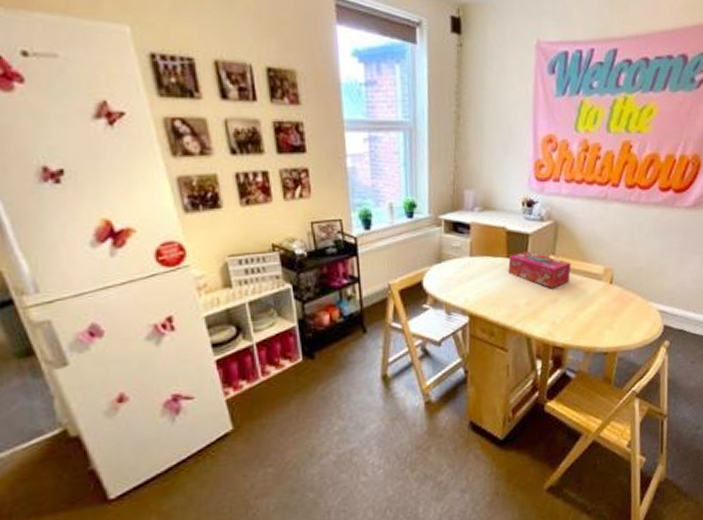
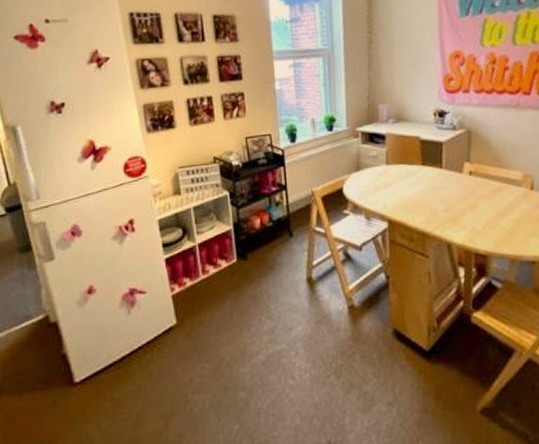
tissue box: present [508,250,571,288] -> none [423,158,488,195]

